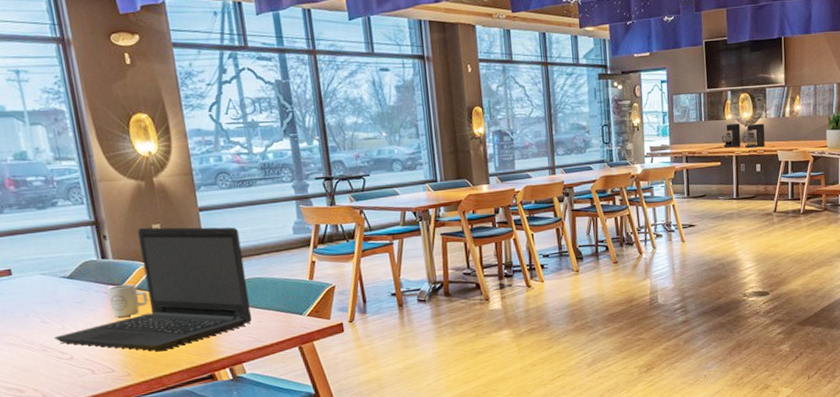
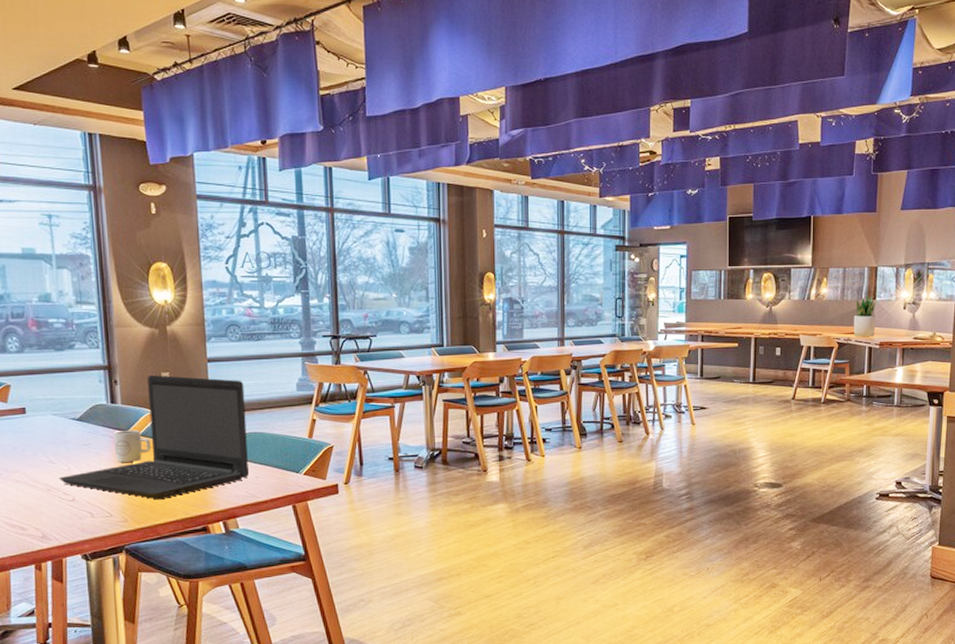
coffee maker: present [722,123,741,148] -> none [741,304,762,329]
coffee maker: present [742,123,766,149] -> none [763,305,788,331]

